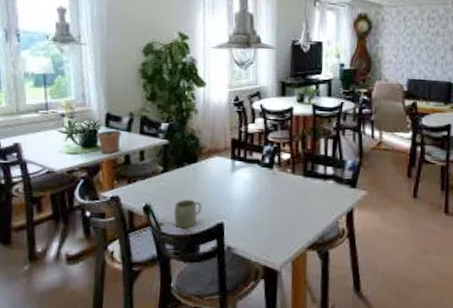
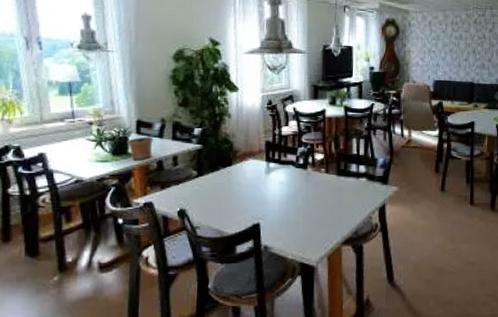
mug: present [174,199,202,229] -> none [209,202,238,231]

